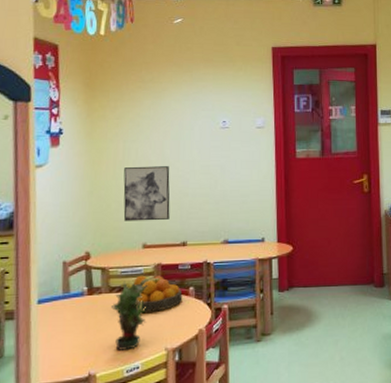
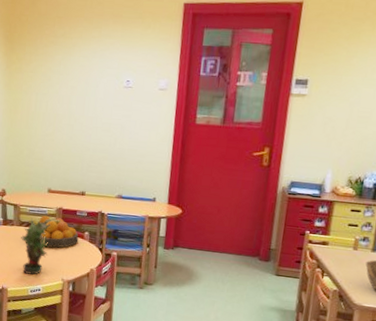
wall art: present [123,166,170,221] -> none [33,118,75,170]

